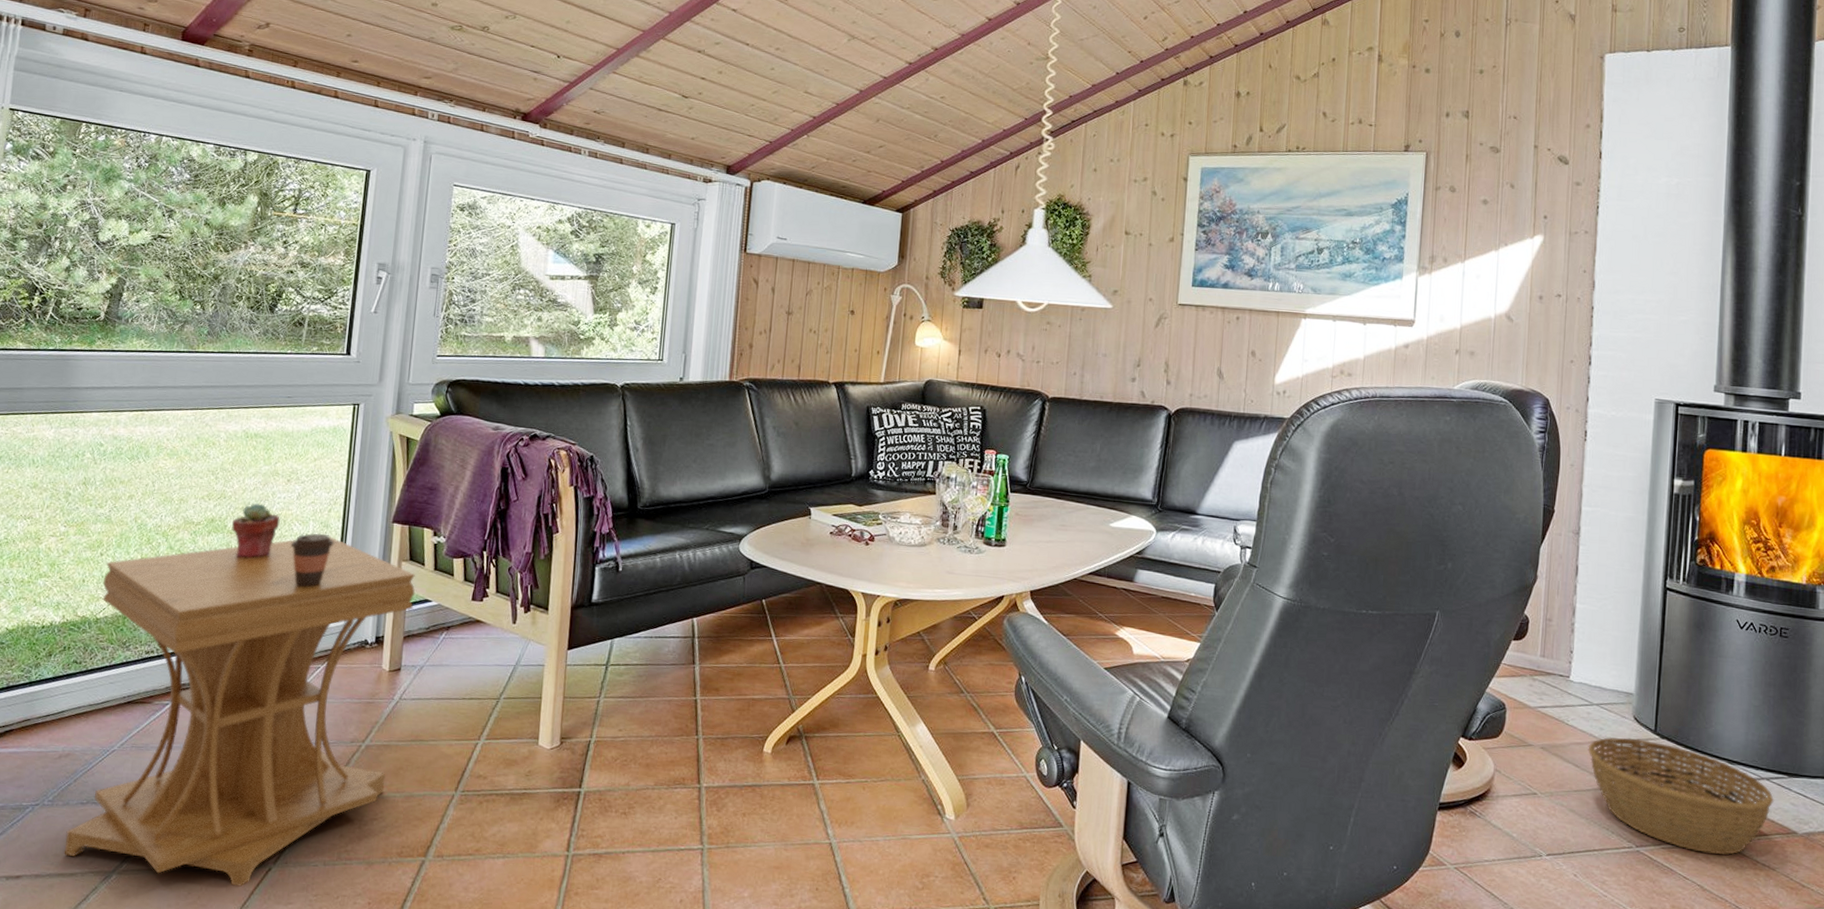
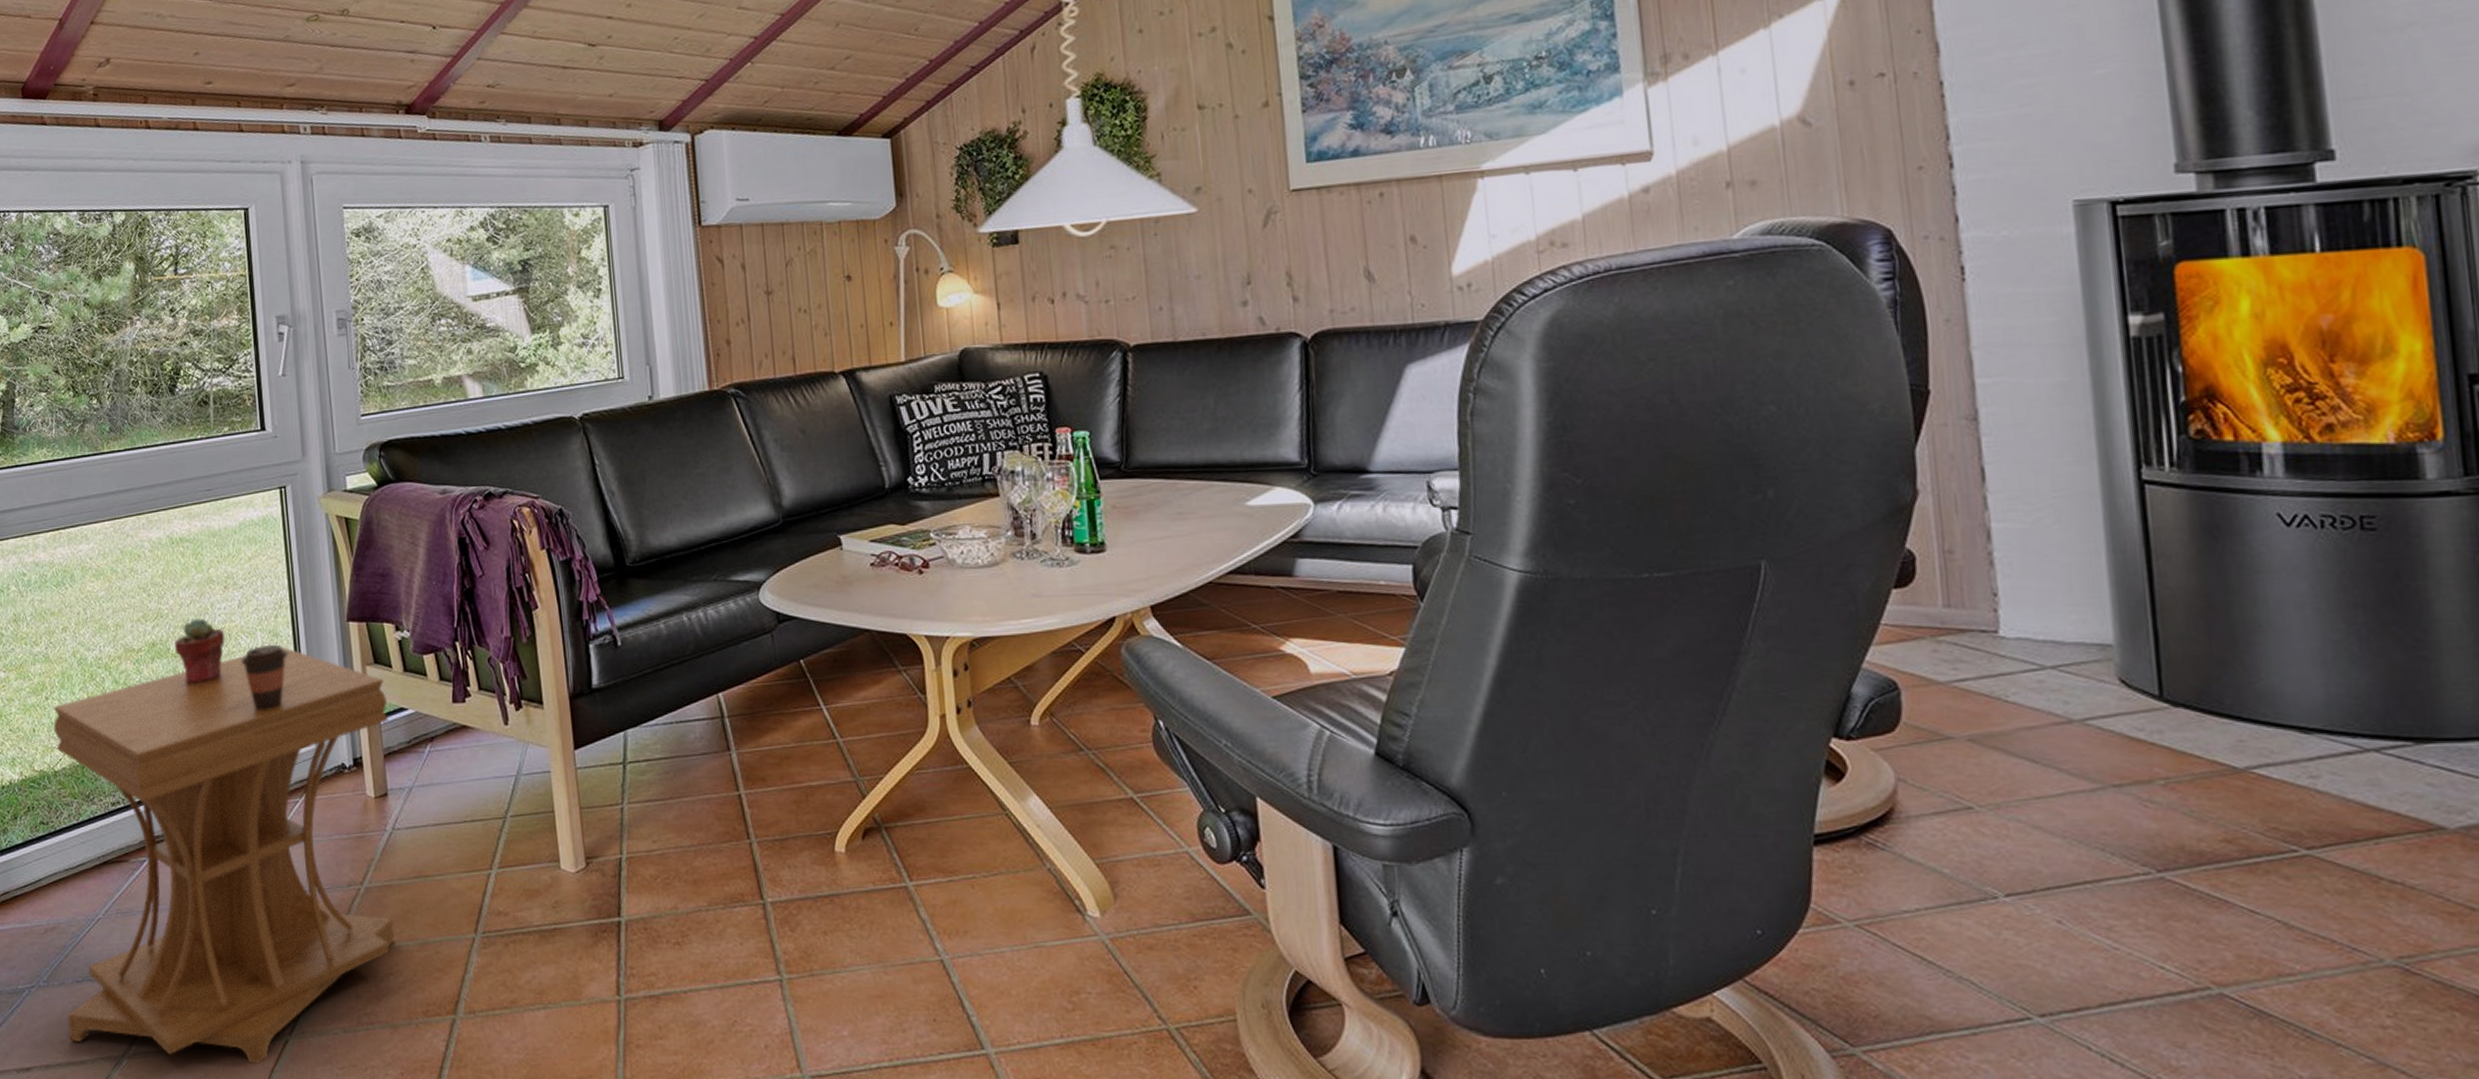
basket: present [1588,736,1774,855] -> none [2047,710,2395,871]

